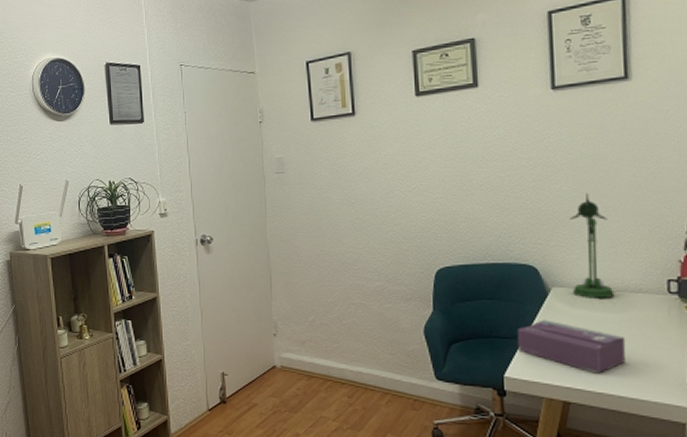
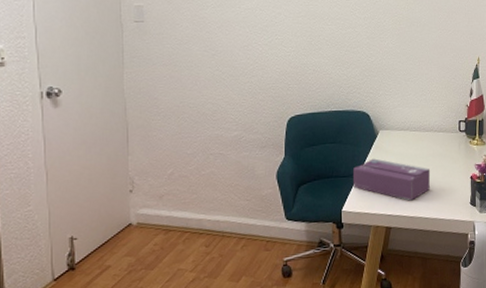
desk lamp: present [569,193,615,300] -> none [393,50,424,139]

